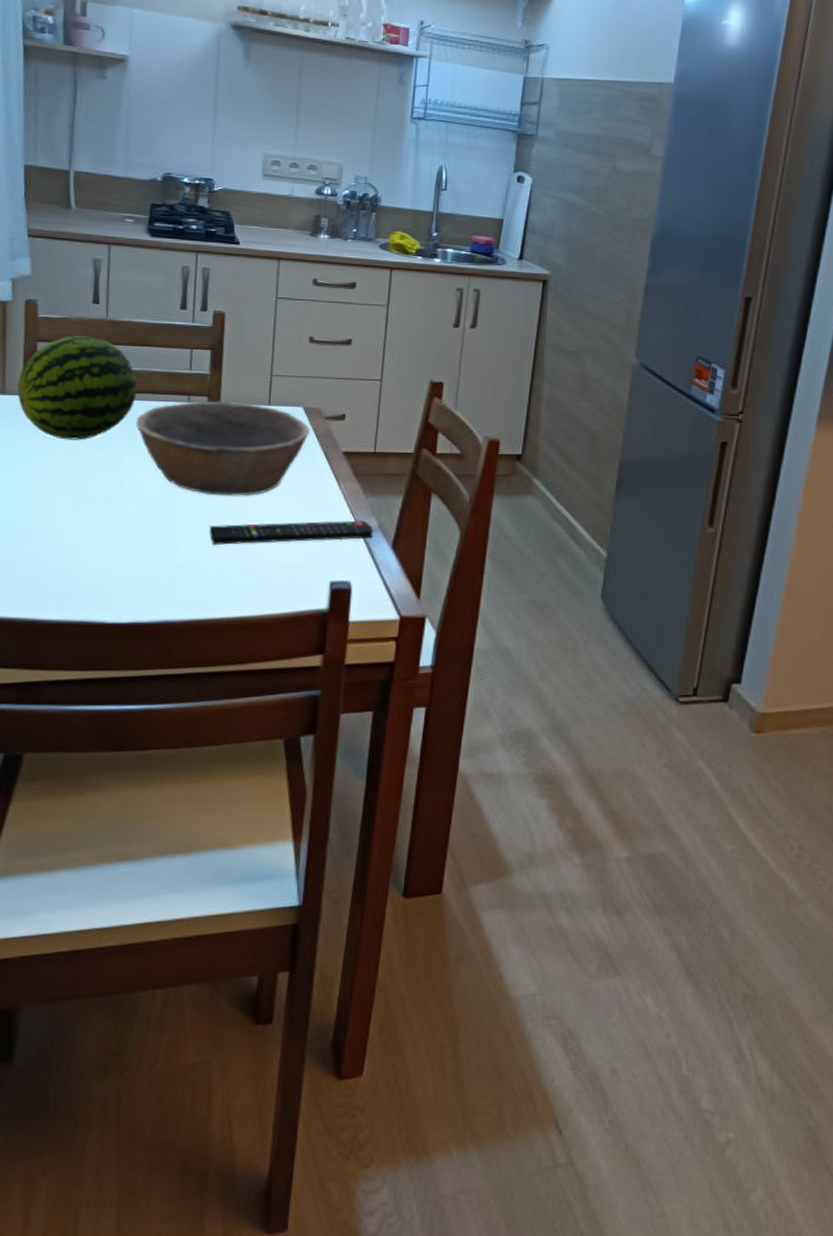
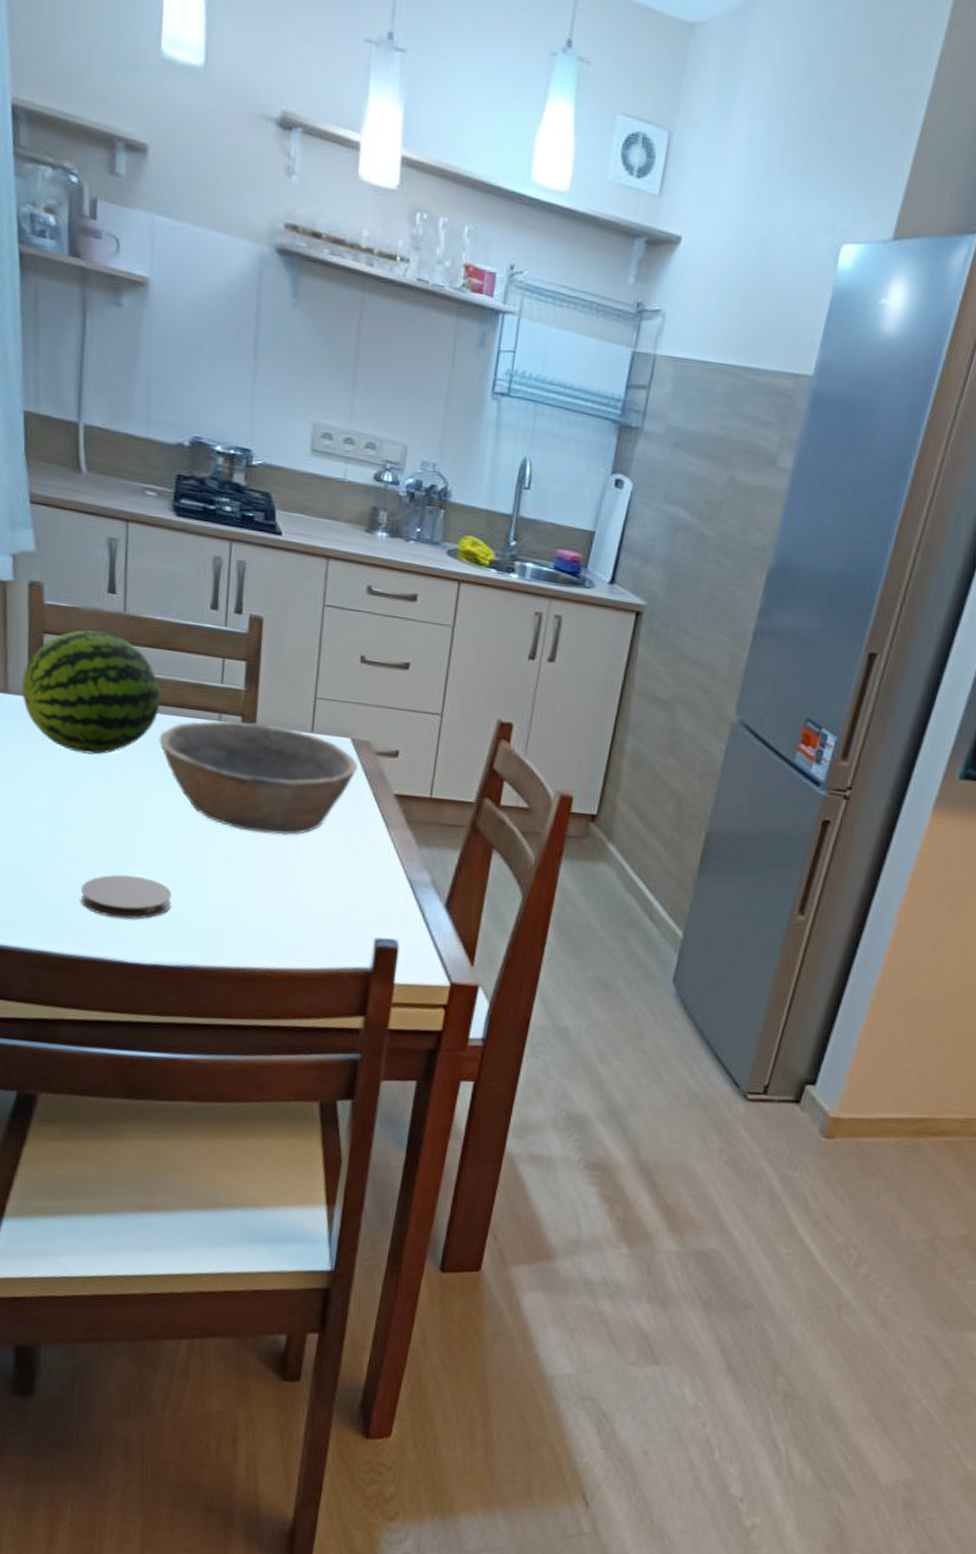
coaster: none [65,543,147,584] -> present [80,874,172,919]
remote control: present [209,520,373,545] -> none [241,865,425,895]

